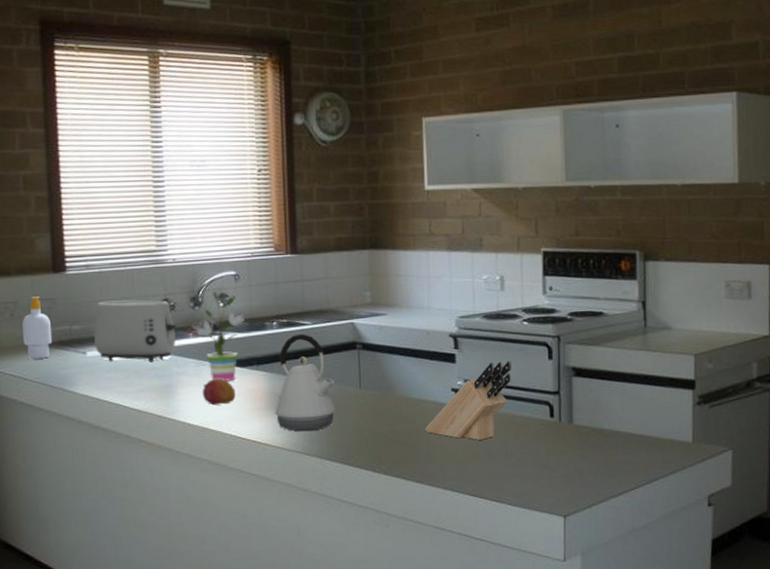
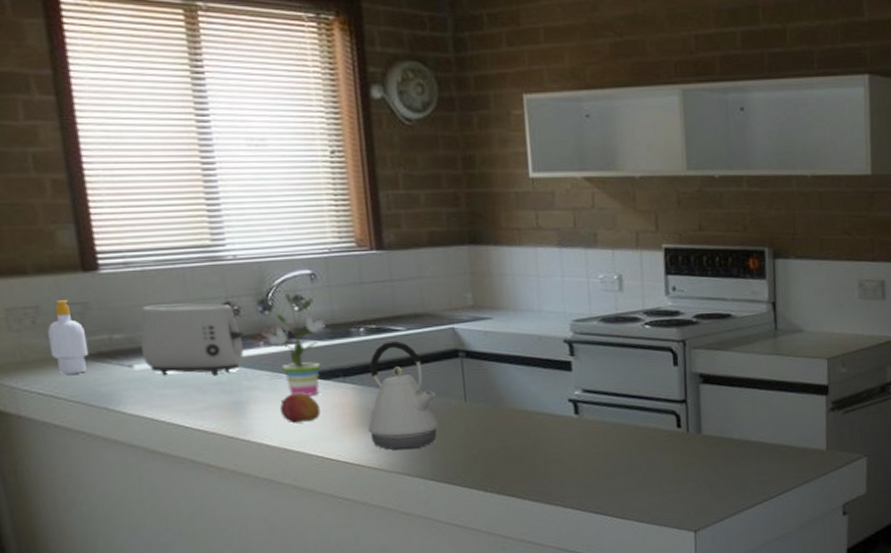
knife block: present [425,361,512,440] -> none [541,368,635,454]

